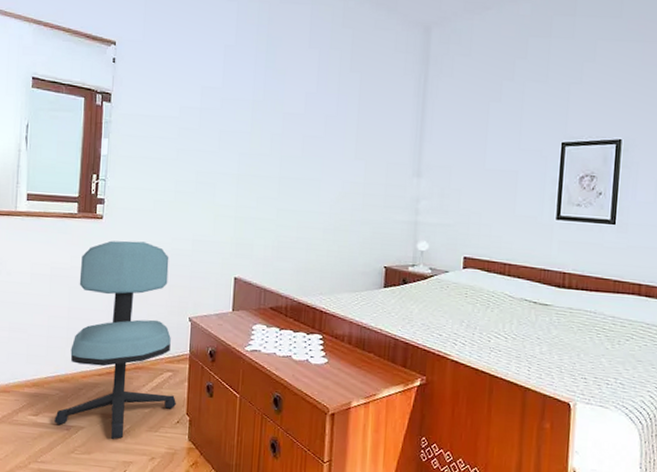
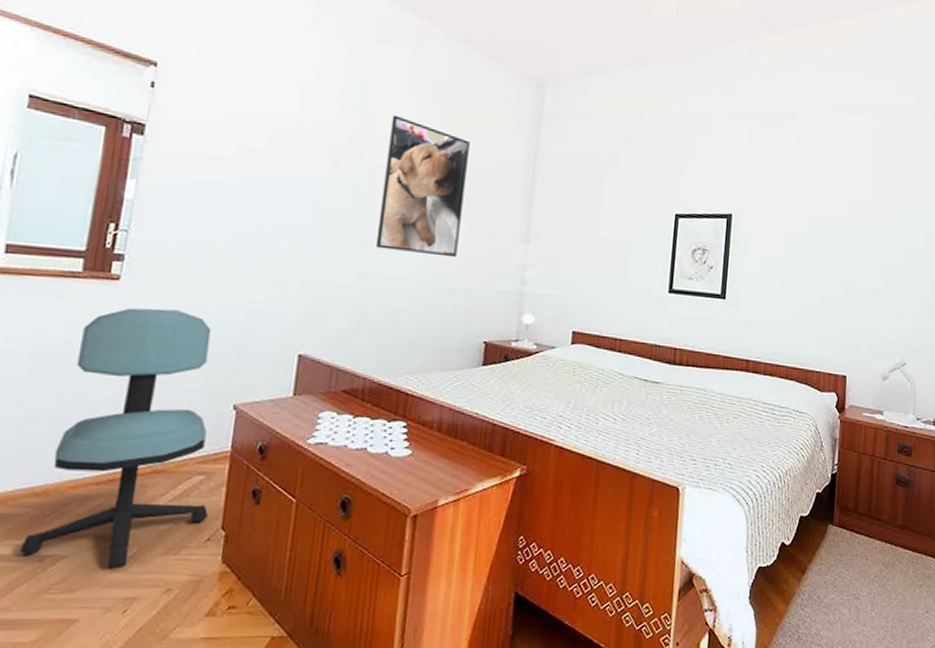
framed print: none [290,68,365,193] -> present [376,115,470,258]

